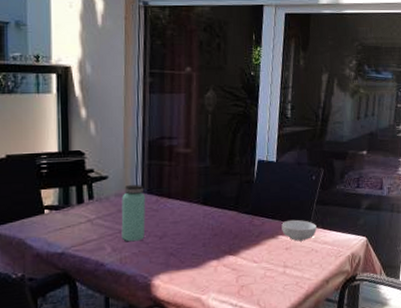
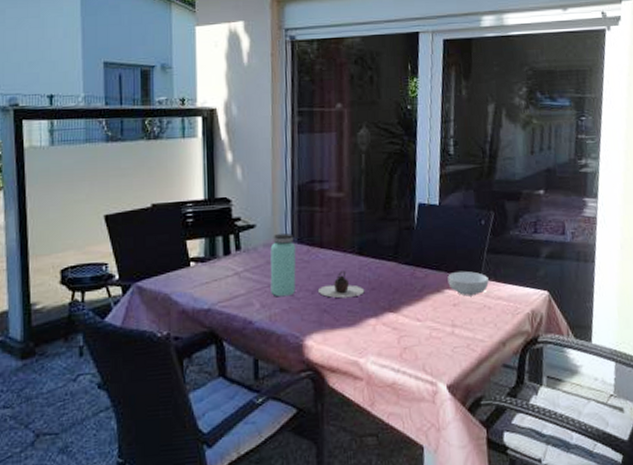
teapot: none [165,218,208,243] -> present [317,270,365,299]

